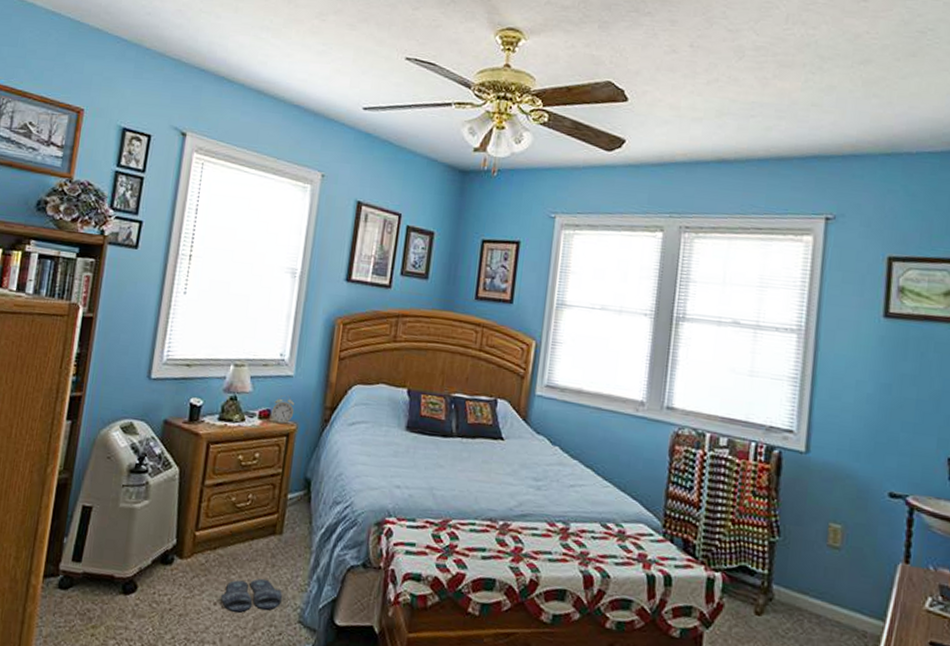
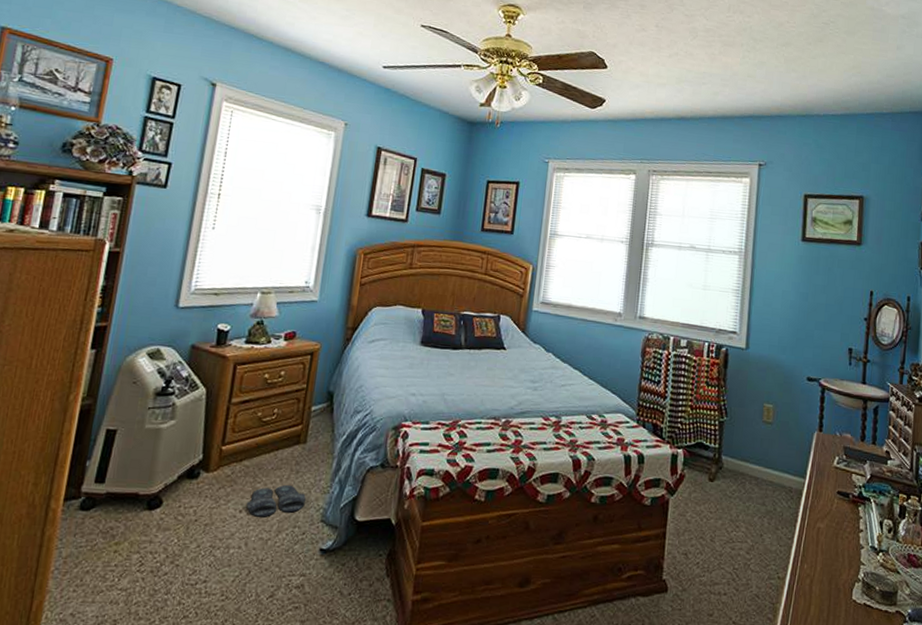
alarm clock: present [271,394,294,424] -> none [296,317,318,344]

